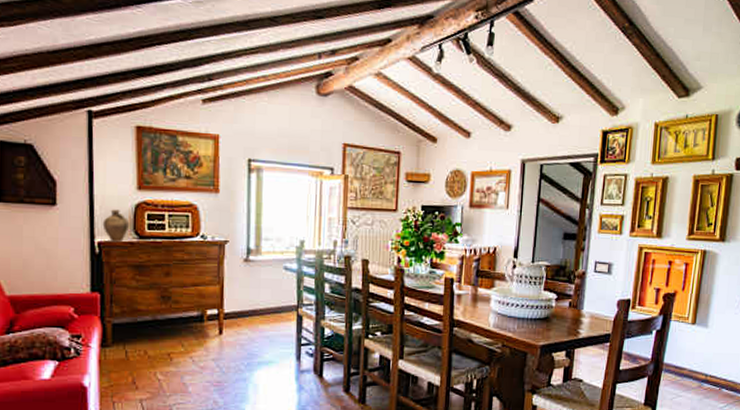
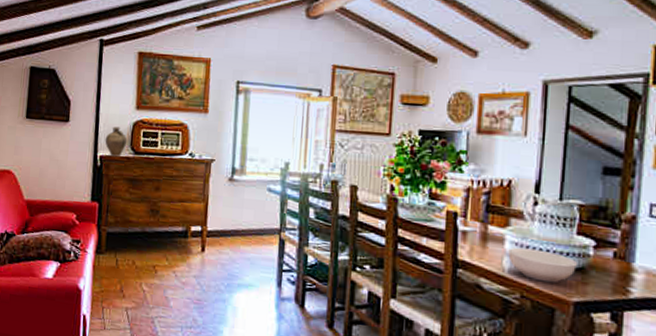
bowl: none [493,304,545,332] -> present [508,247,579,283]

